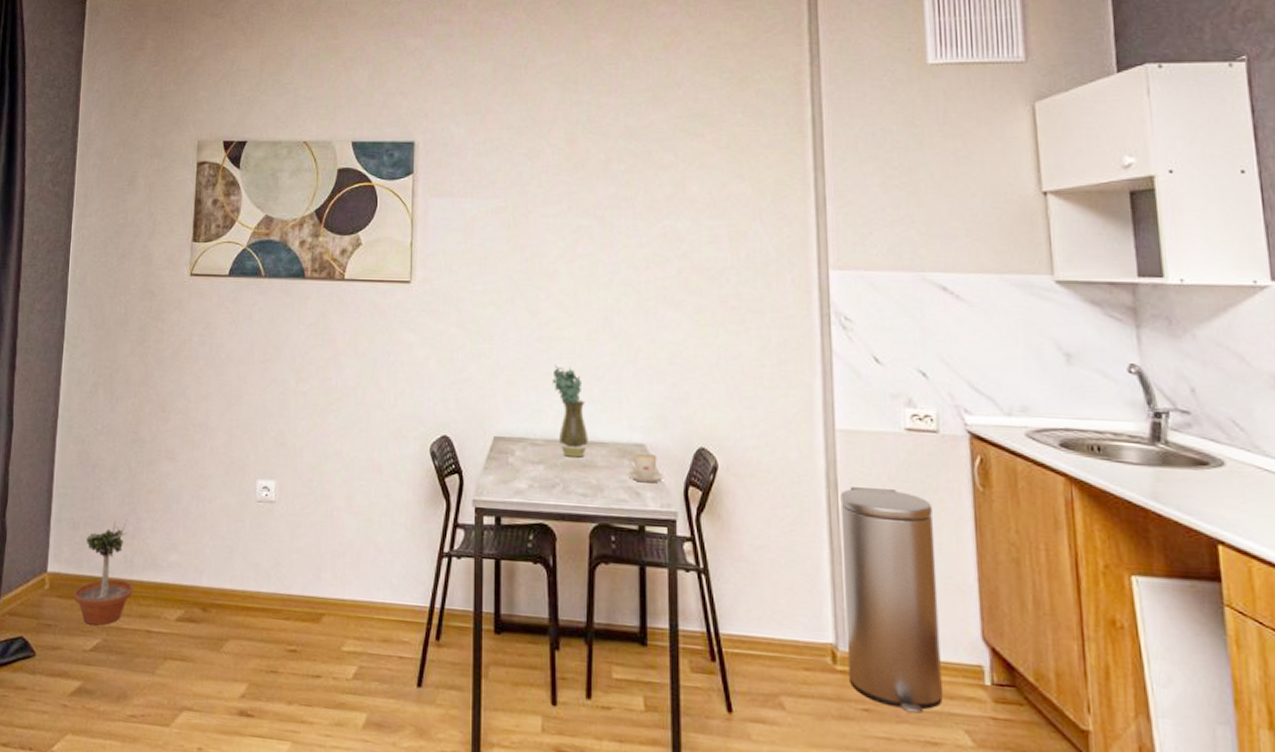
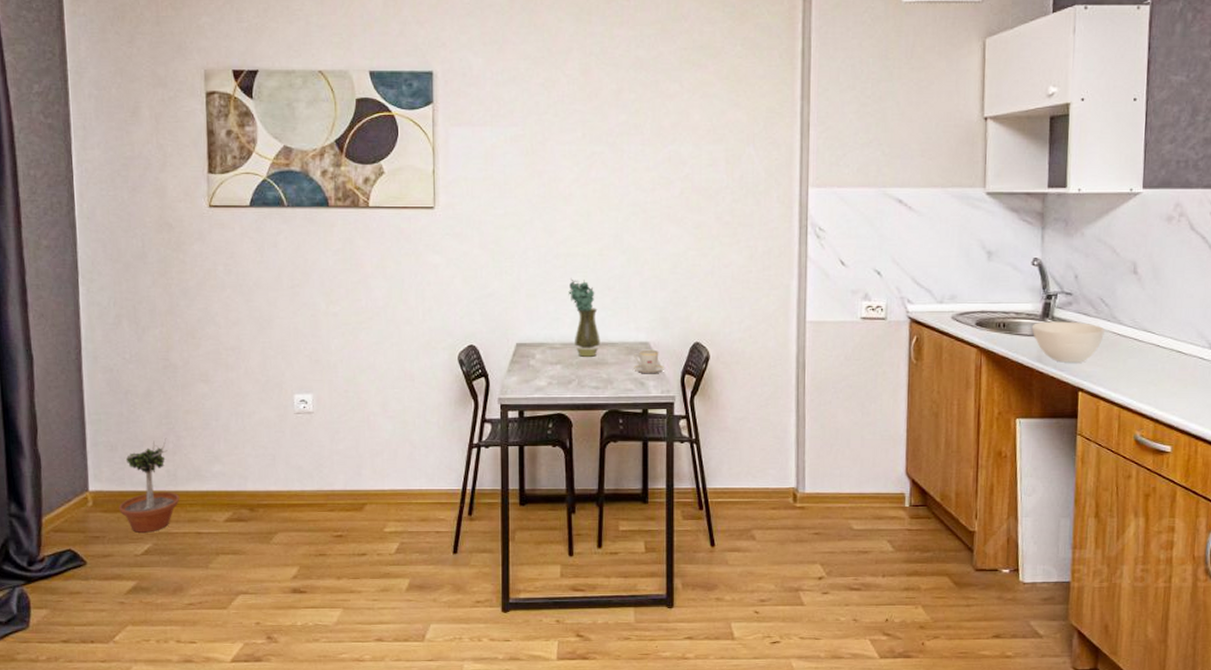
pedal bin: present [840,487,943,714] -> none [805,367,878,532]
bowl: none [1138,446,1245,505] -> present [1031,321,1104,363]

